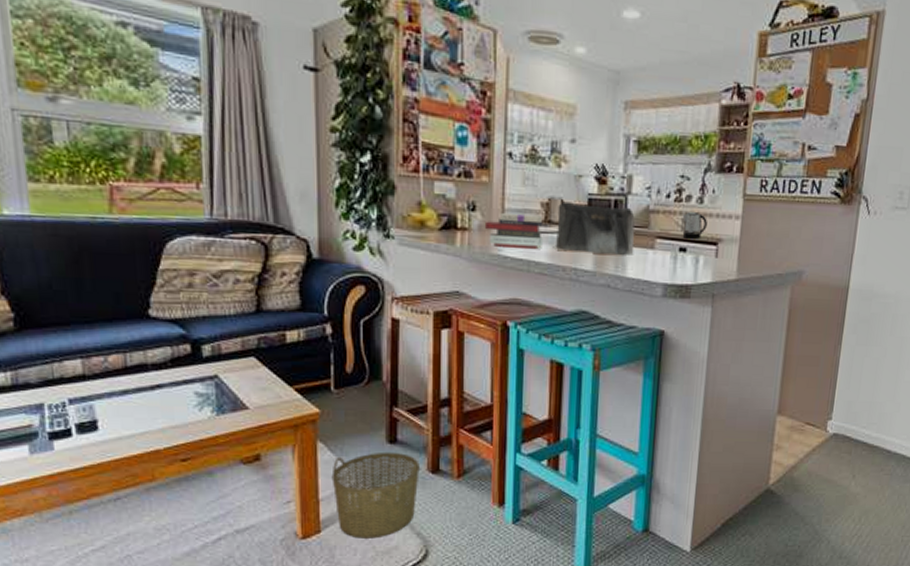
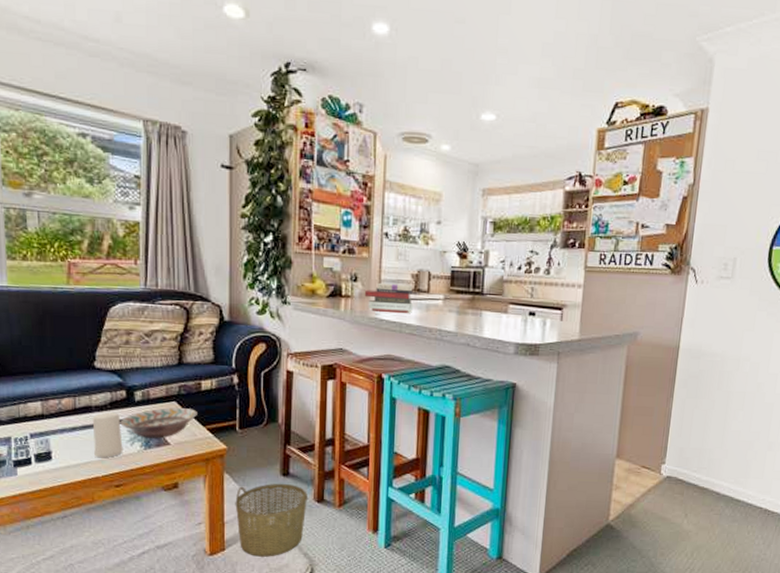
candle: none [148,371,190,426] -> present [92,412,123,457]
decorative bowl: none [184,364,282,402] -> present [120,407,197,439]
saddlebag: present [553,201,635,255] -> none [421,273,491,319]
kettle: present [682,211,707,240] -> none [531,281,553,306]

